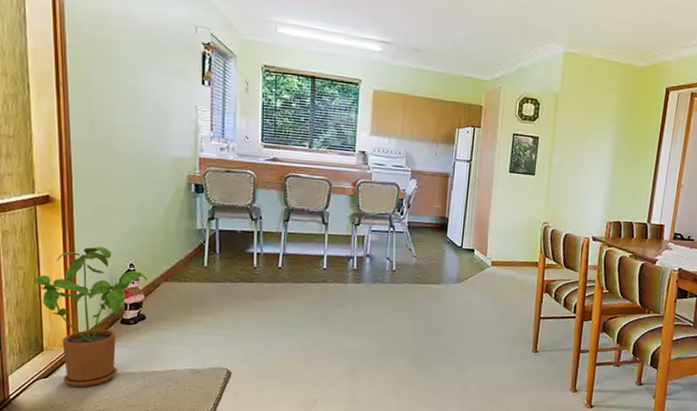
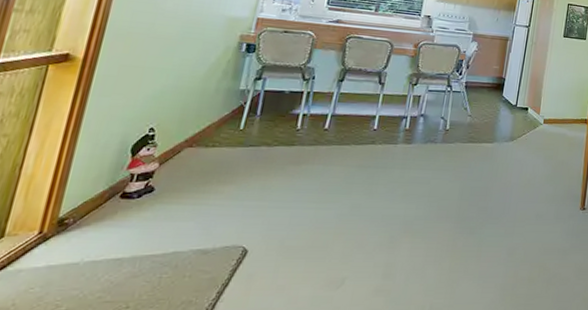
house plant: present [33,246,148,387] -> none [17,109,169,282]

